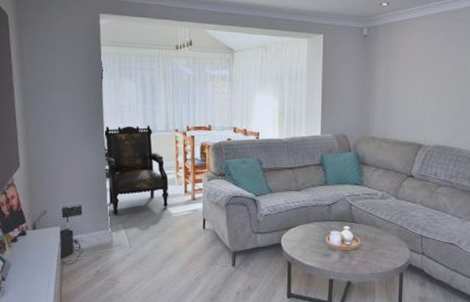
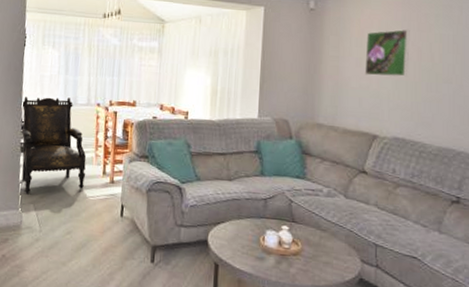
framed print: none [411,51,449,94] -> present [364,29,410,77]

